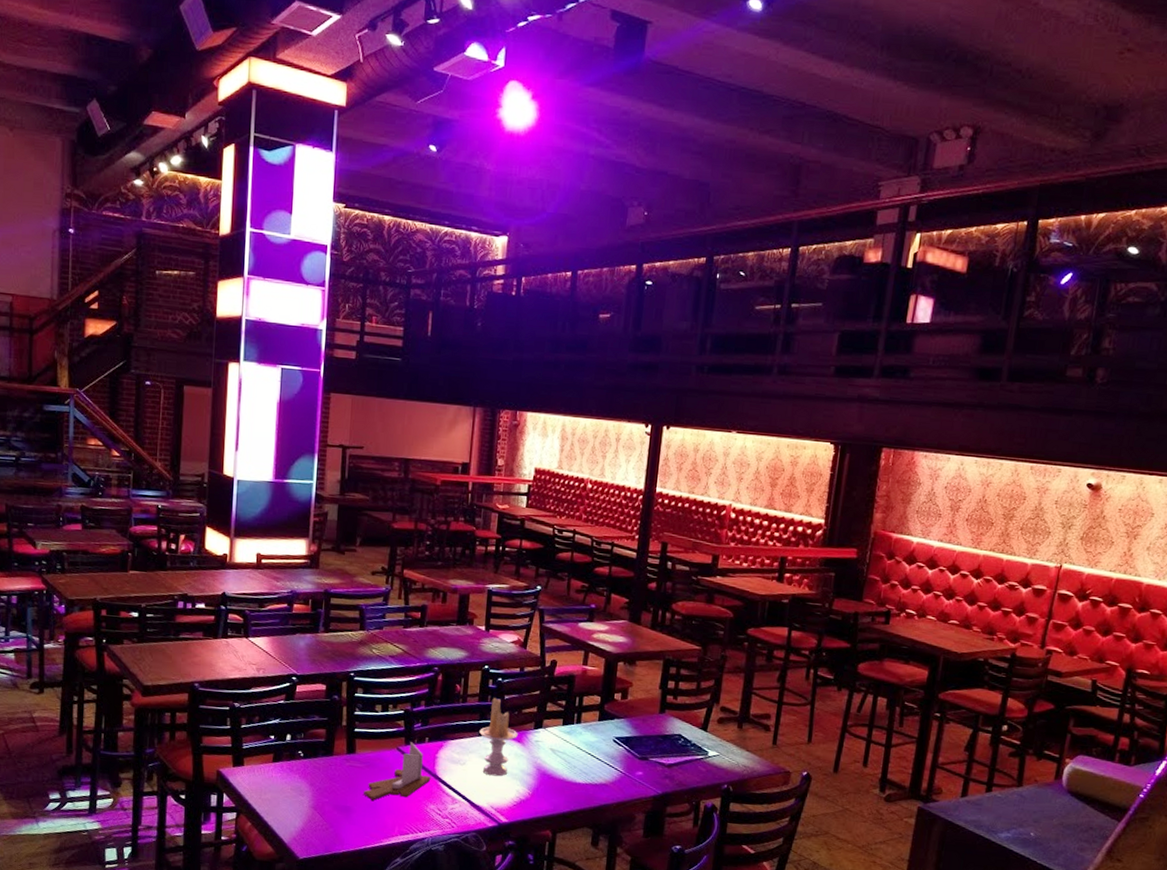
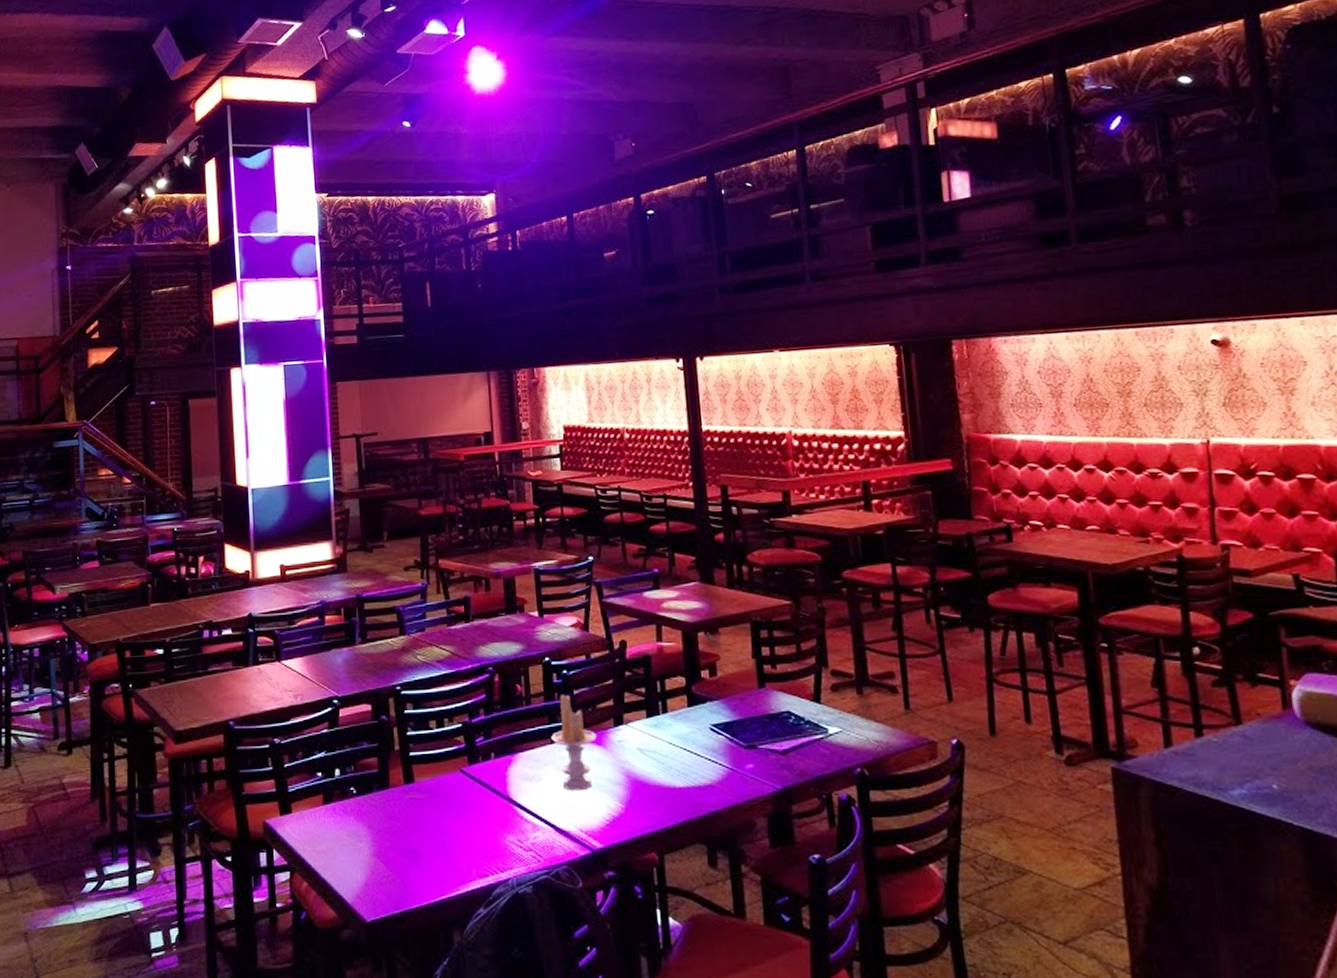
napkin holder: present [364,742,431,800] -> none [430,760,505,838]

